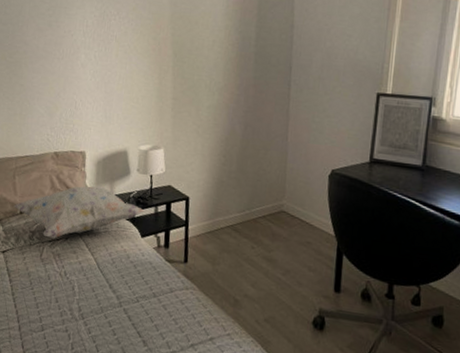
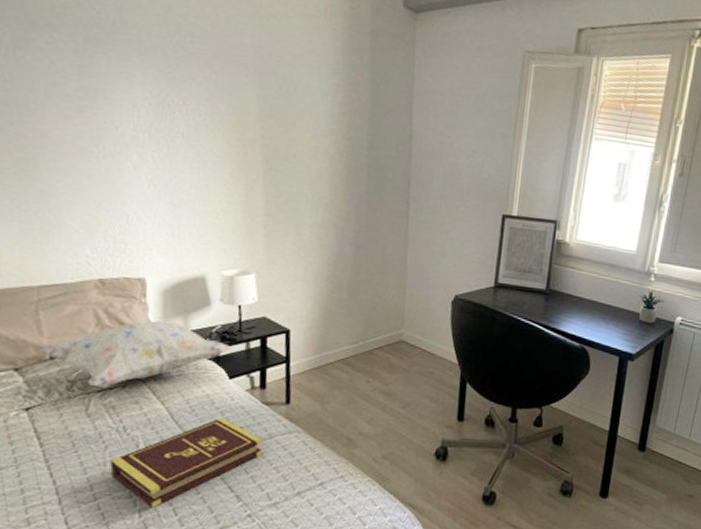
book: none [54,270,165,343] -> present [110,417,263,509]

